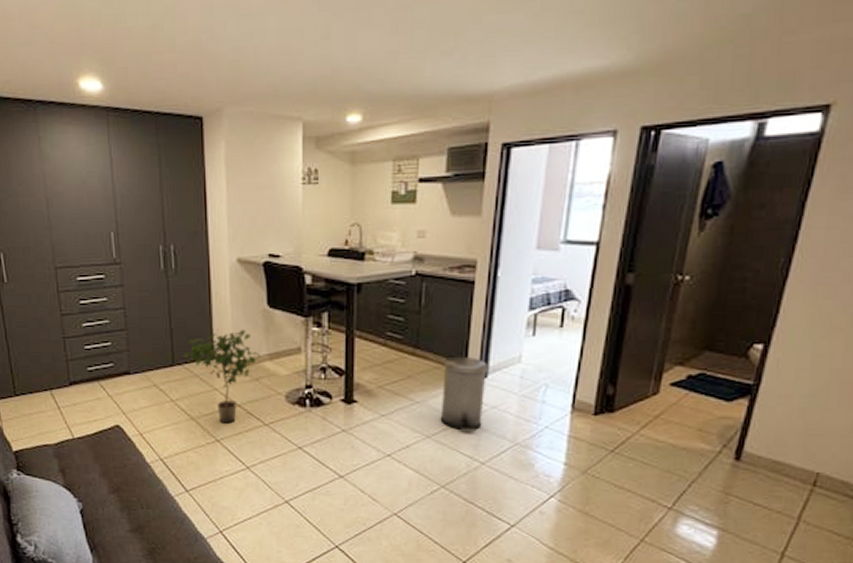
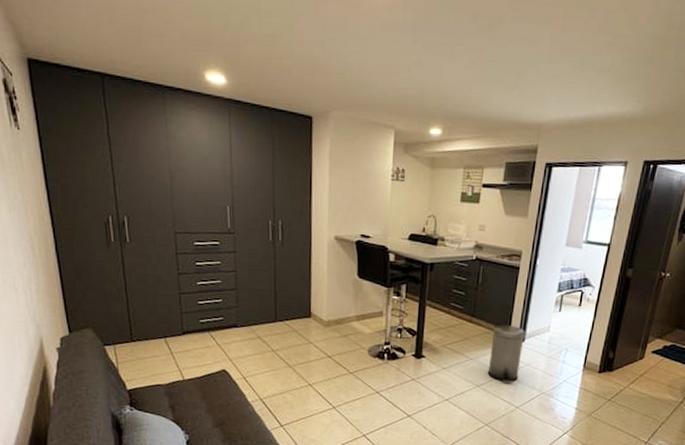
potted plant: present [183,330,260,424] -> none [284,295,349,371]

